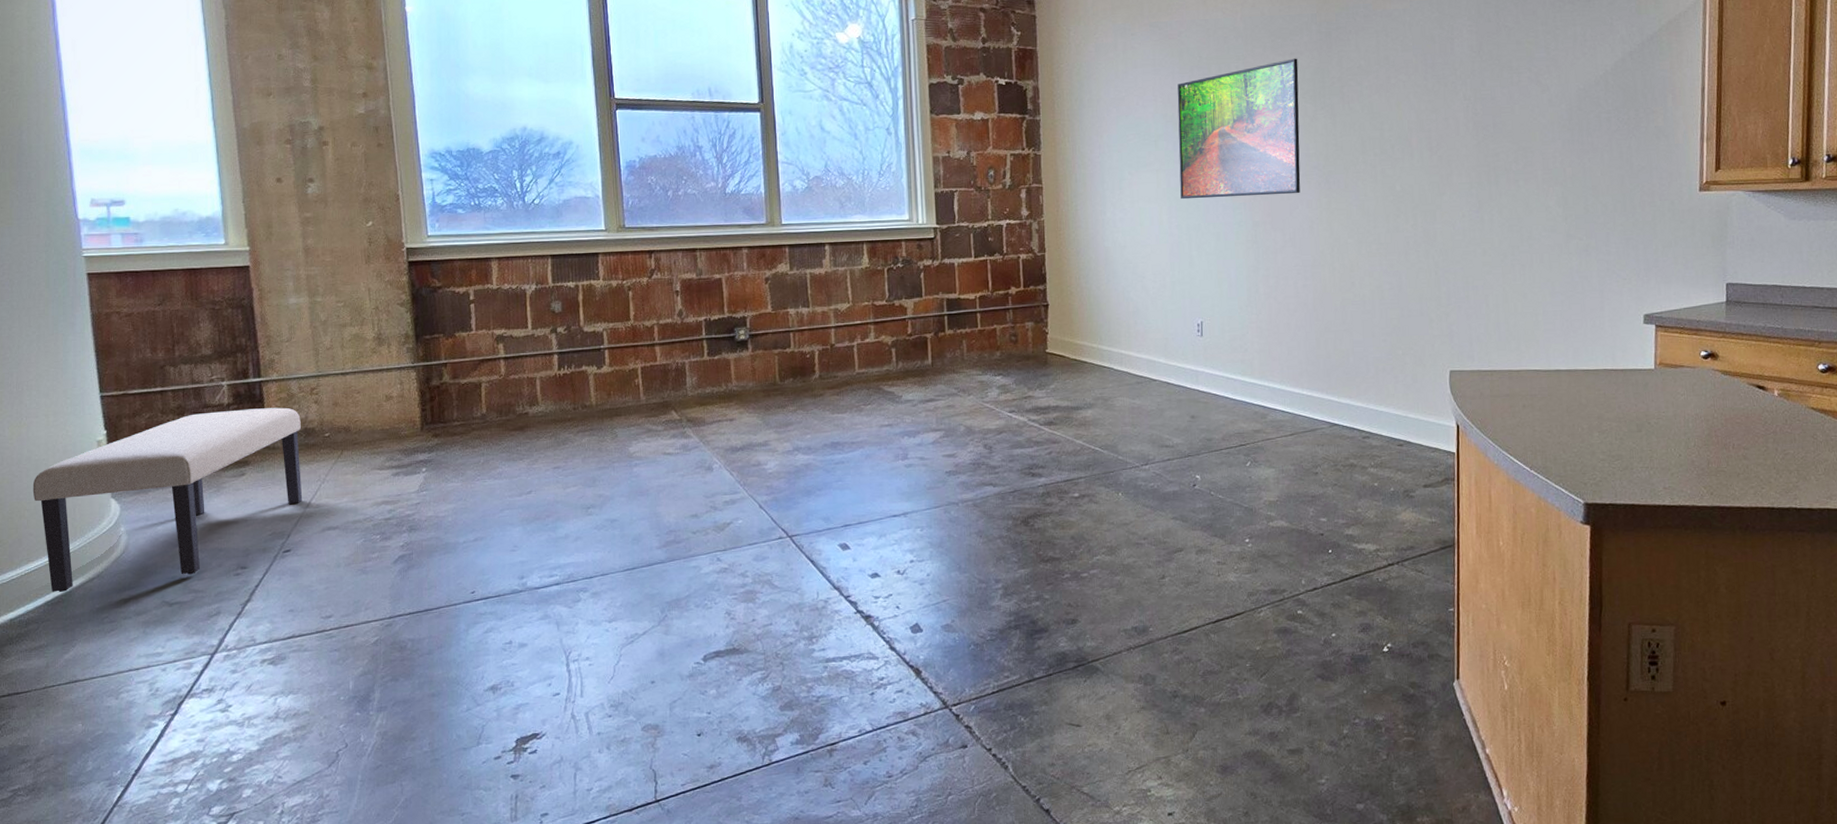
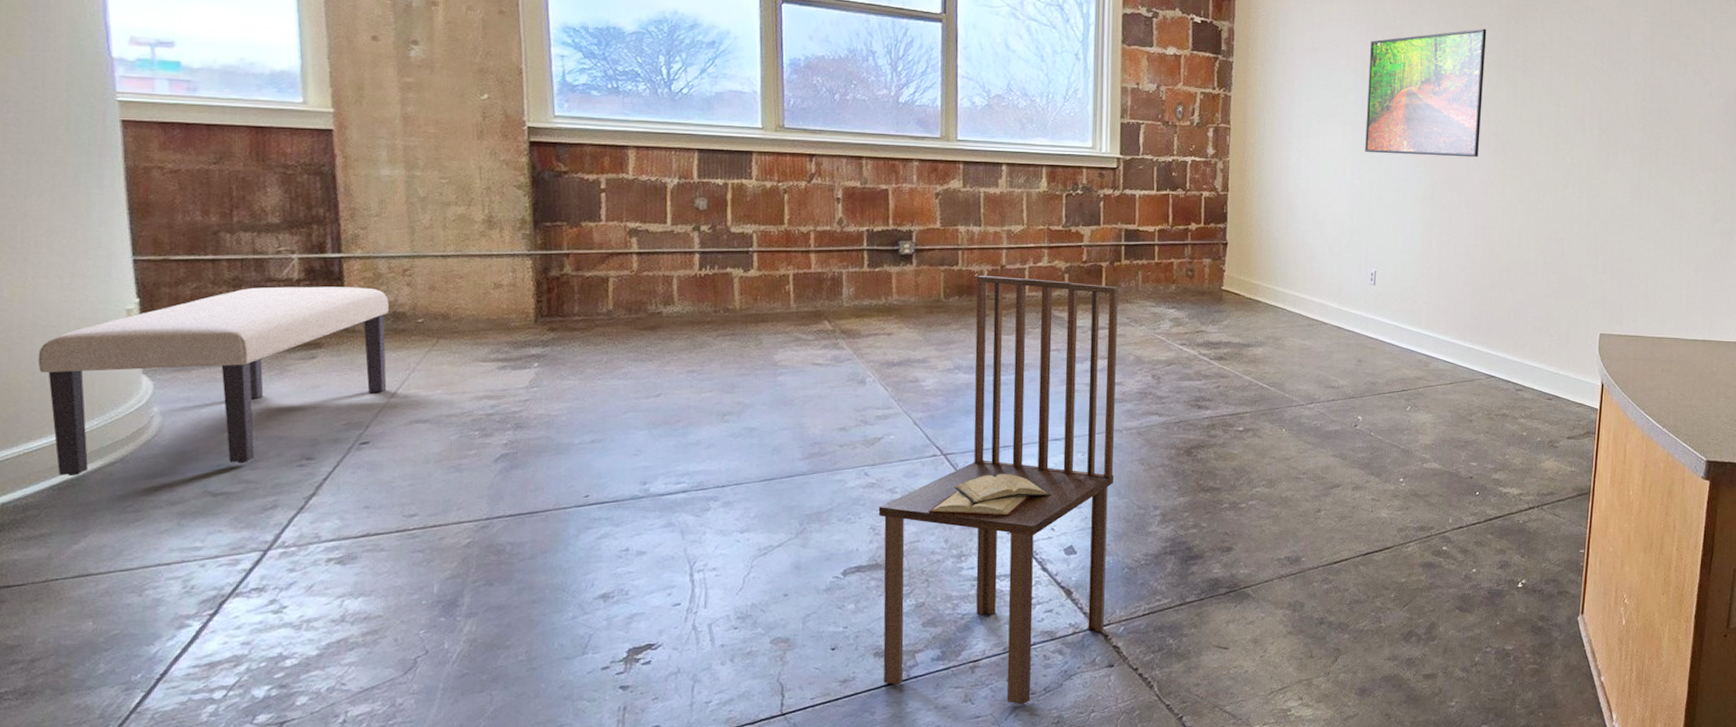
dining chair: none [732,355,955,788] -> present [878,275,1119,704]
diary: none [779,553,894,596] -> present [928,474,1051,516]

